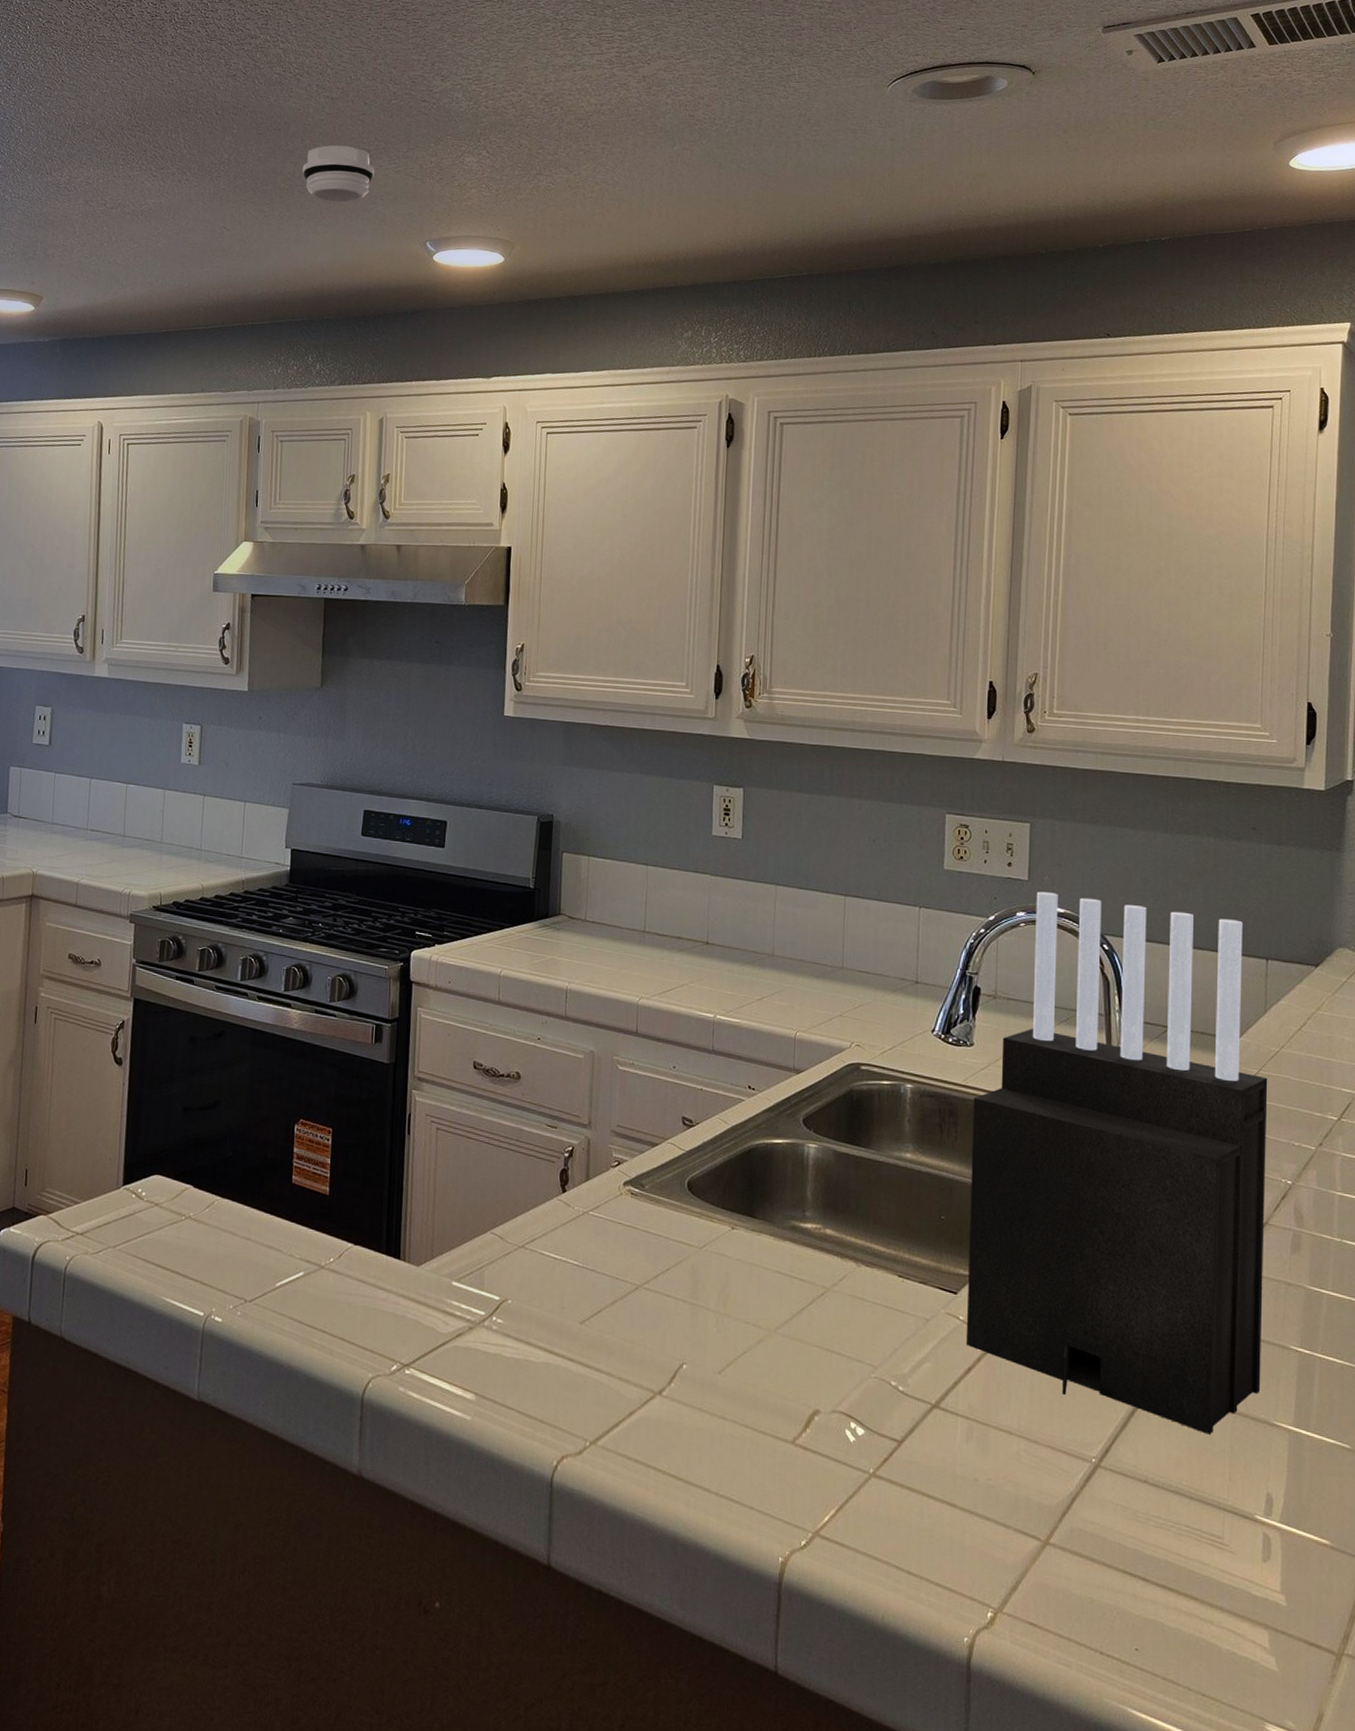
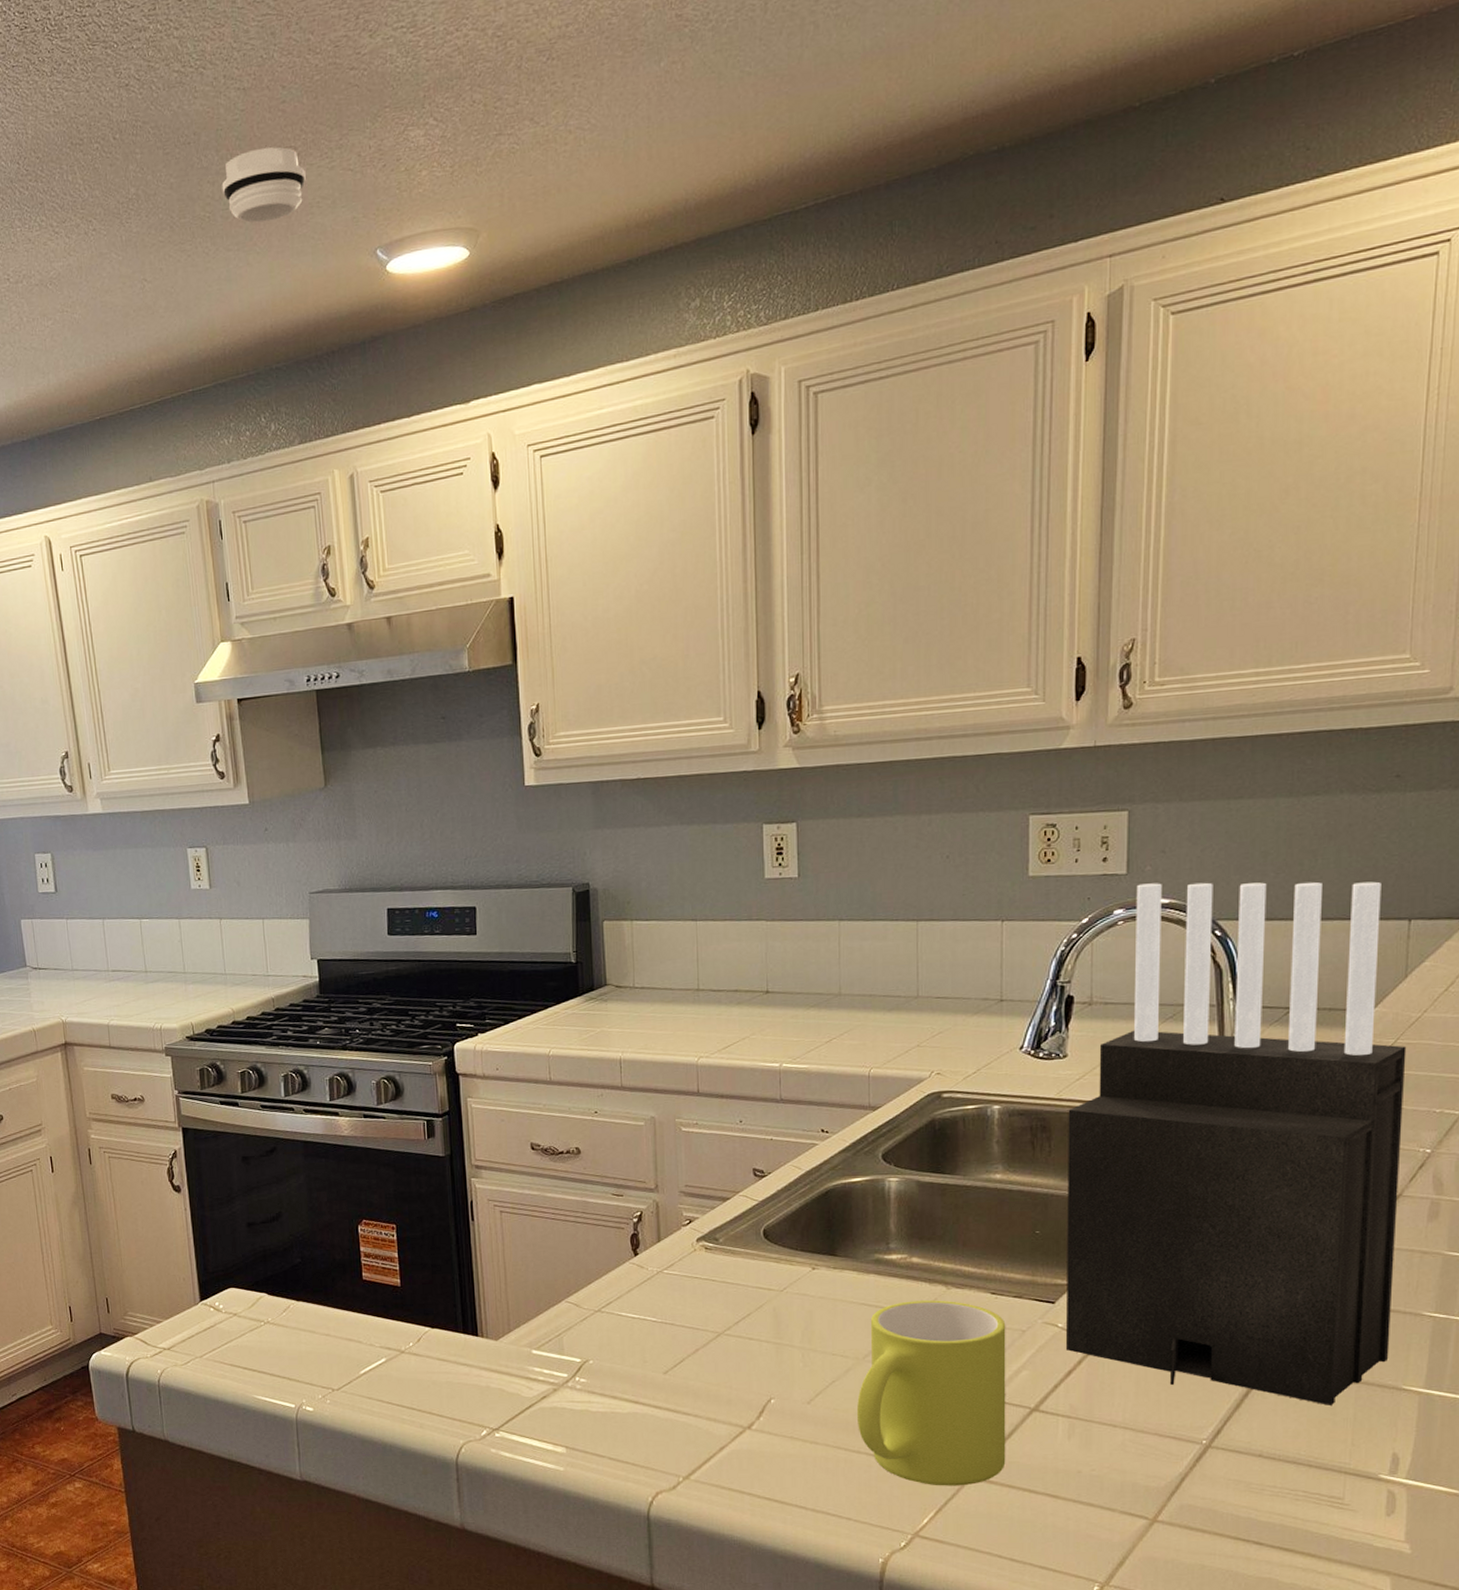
mug: none [765,1274,911,1483] -> present [856,1300,1006,1486]

